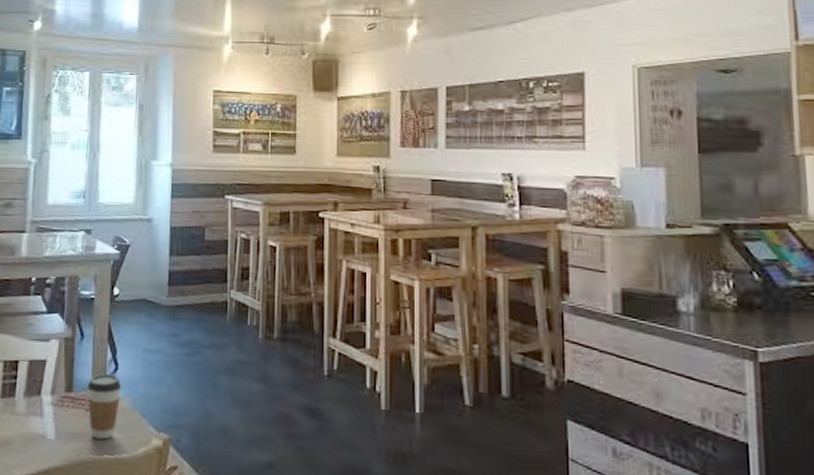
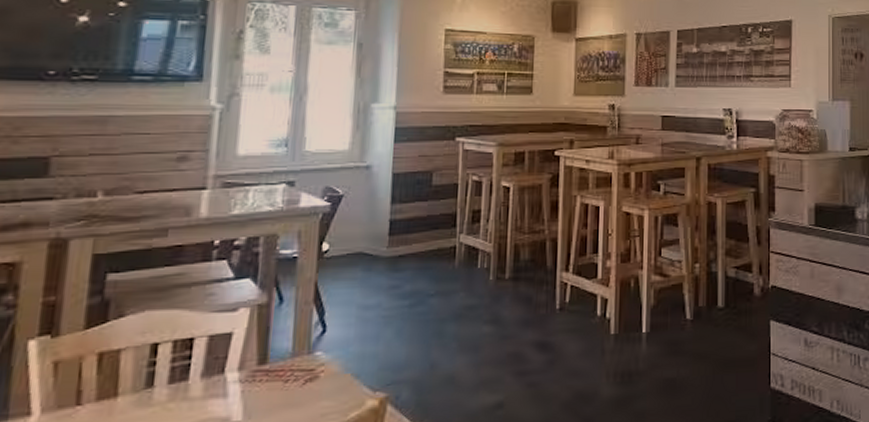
coffee cup: present [87,374,121,440] -> none [286,338,329,412]

